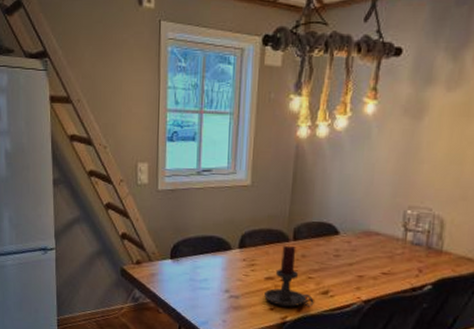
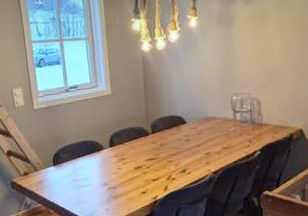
candle holder: present [264,245,314,307] -> none [136,138,176,189]

